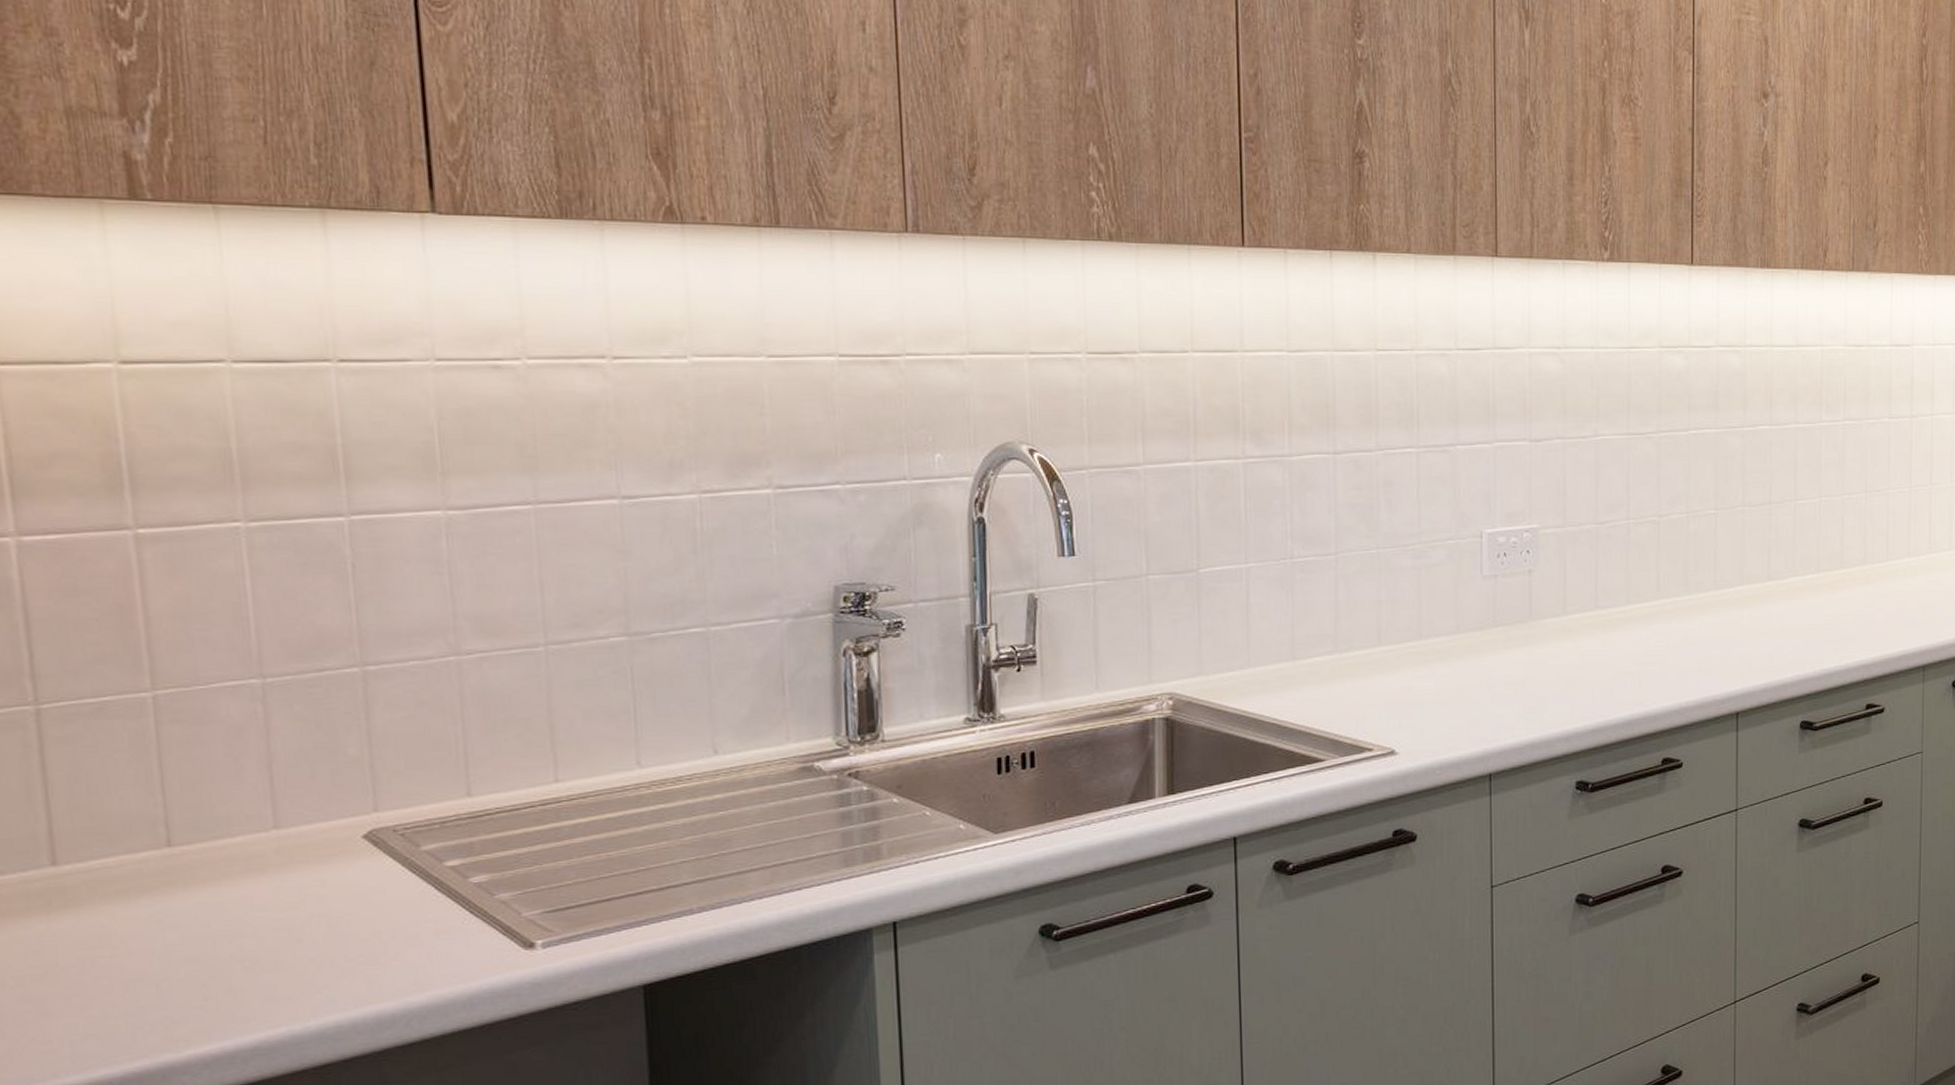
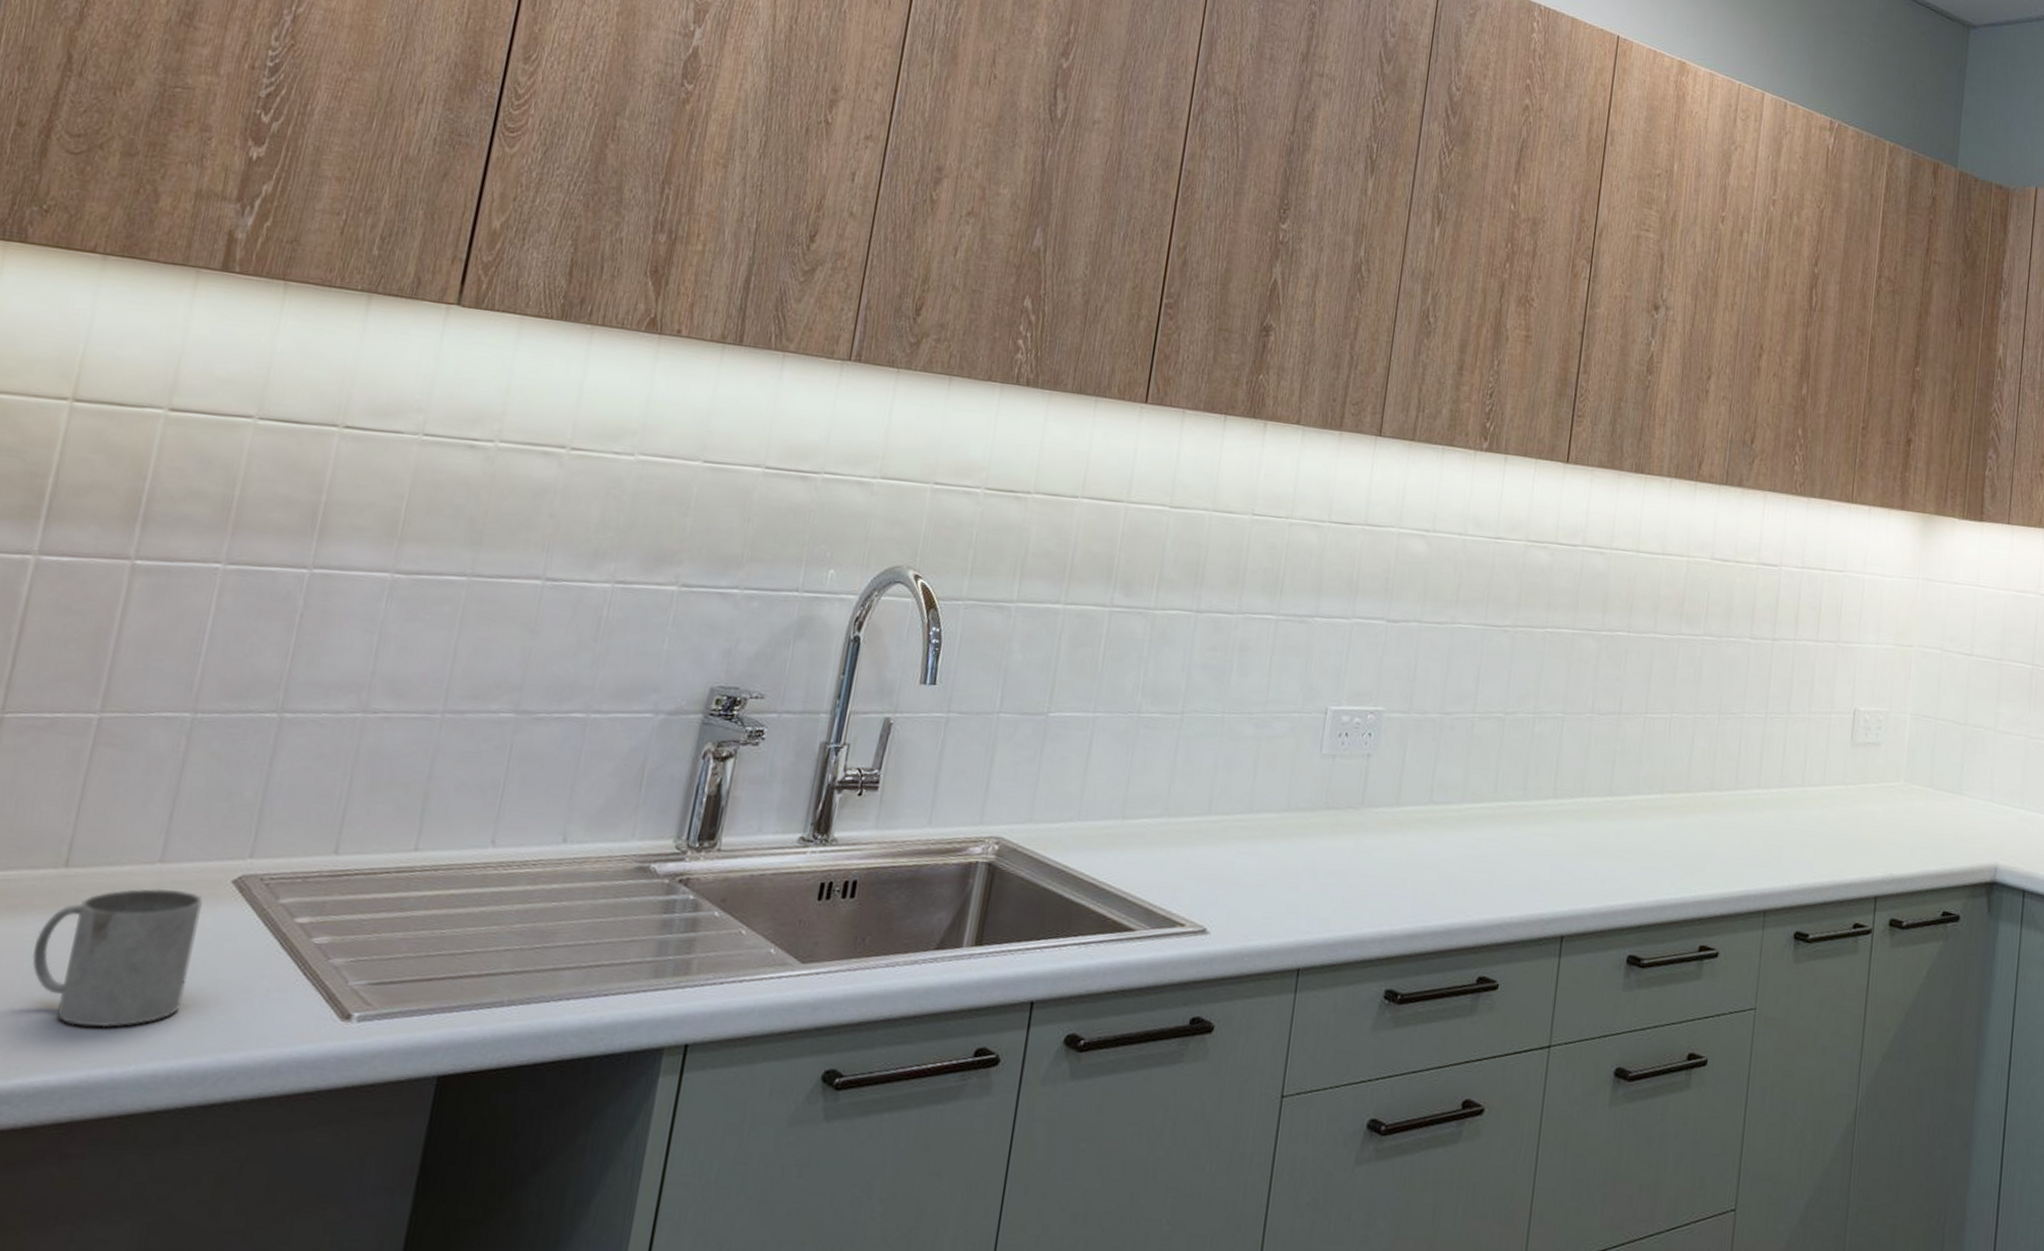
mug: none [161,852,346,994] -> present [32,888,203,1028]

